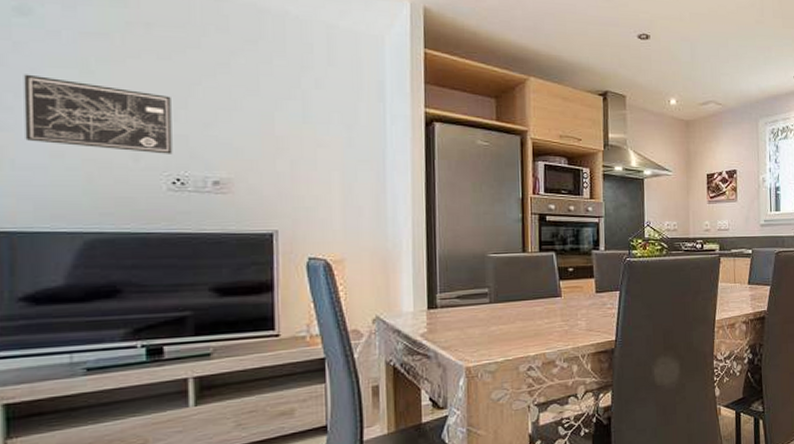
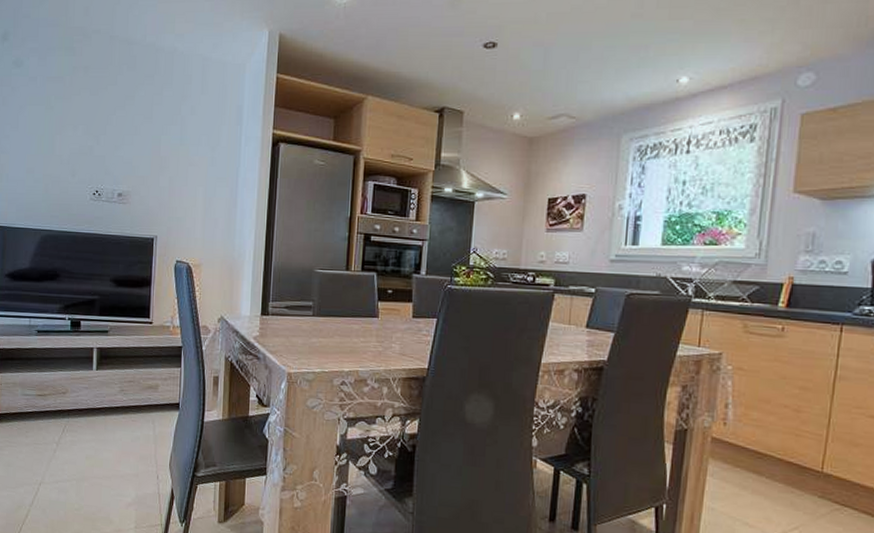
wall art: present [23,74,173,154] -> none [14,111,96,171]

